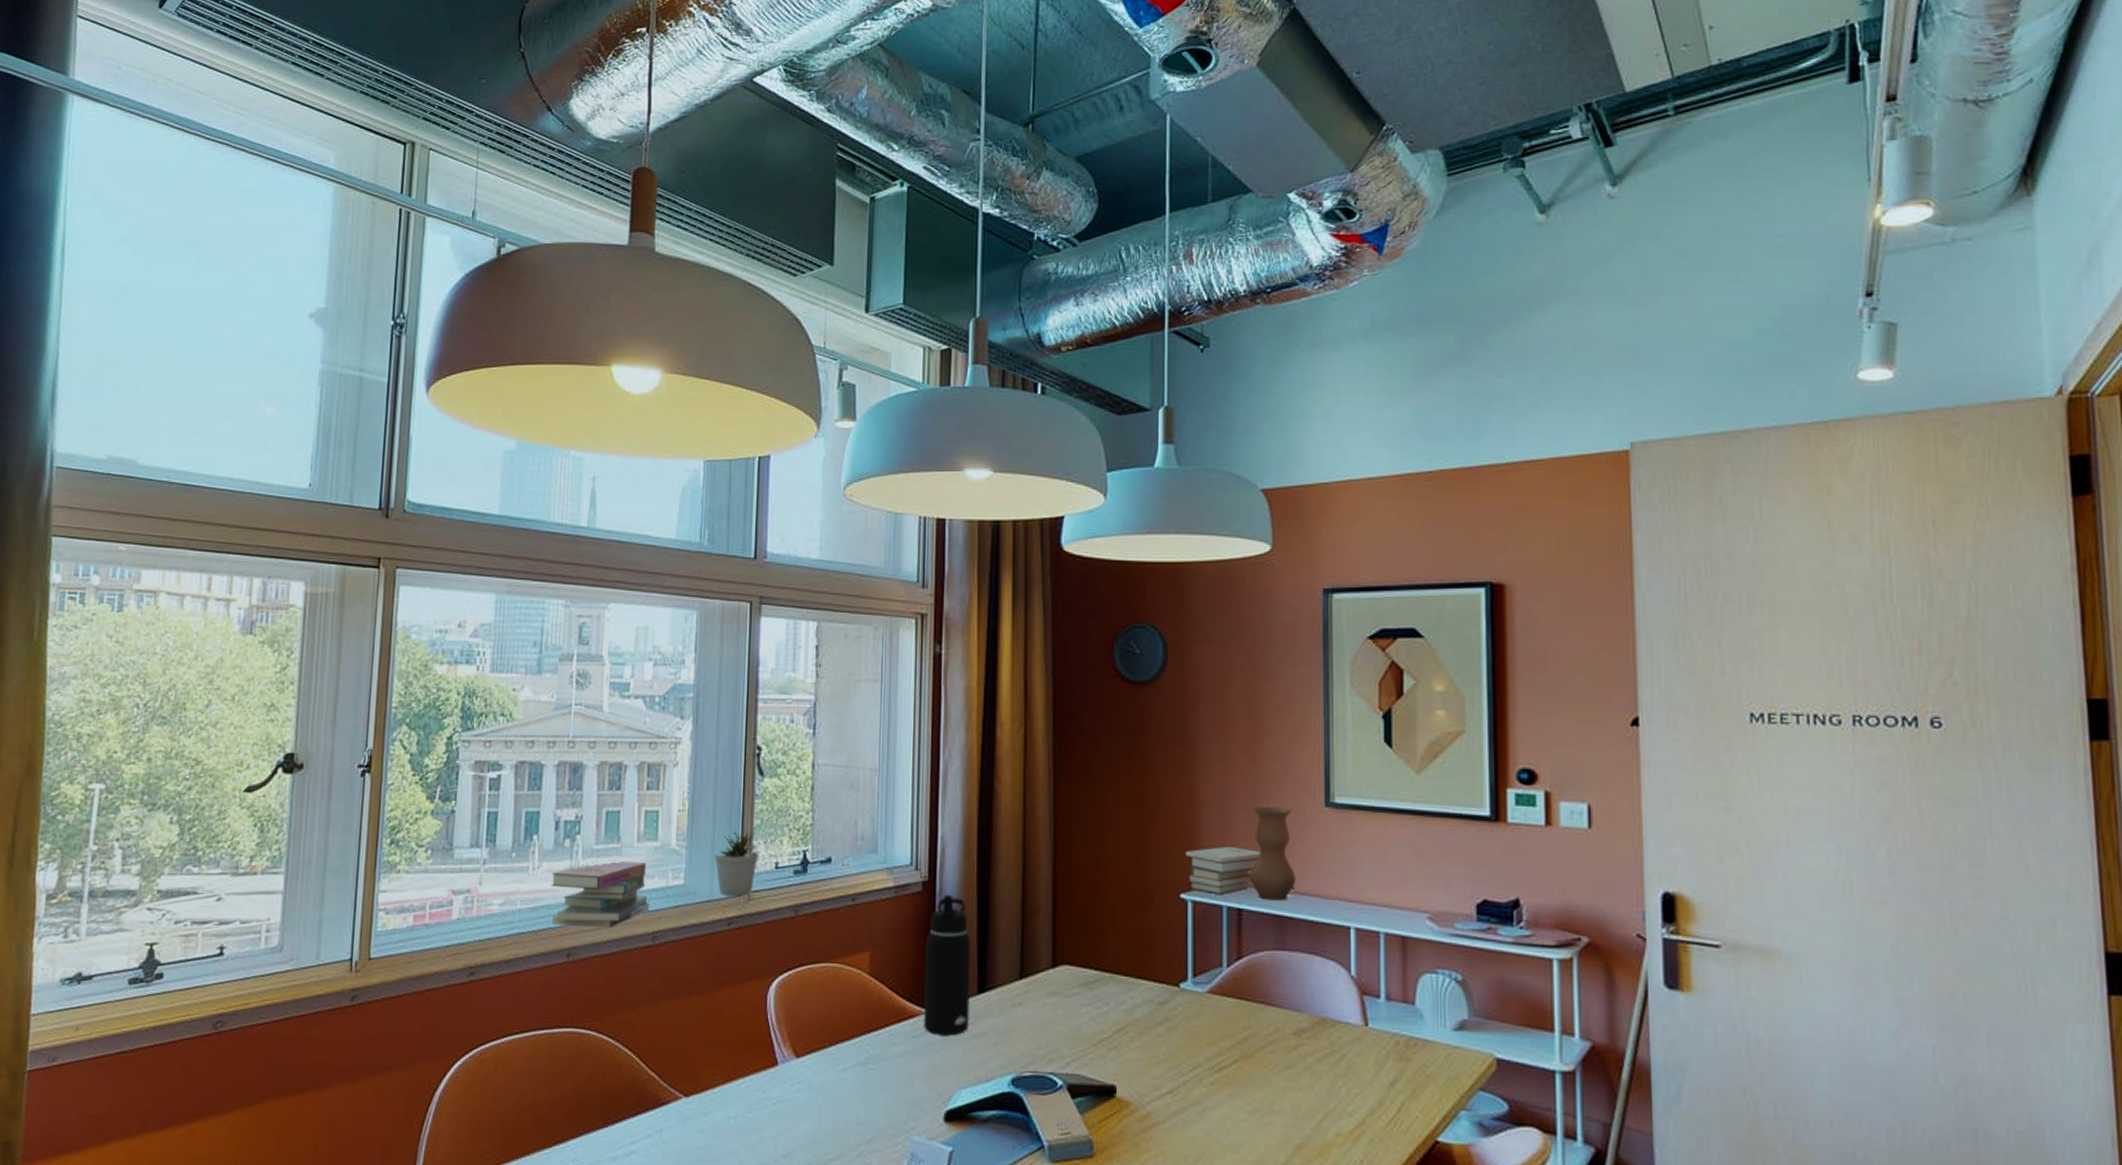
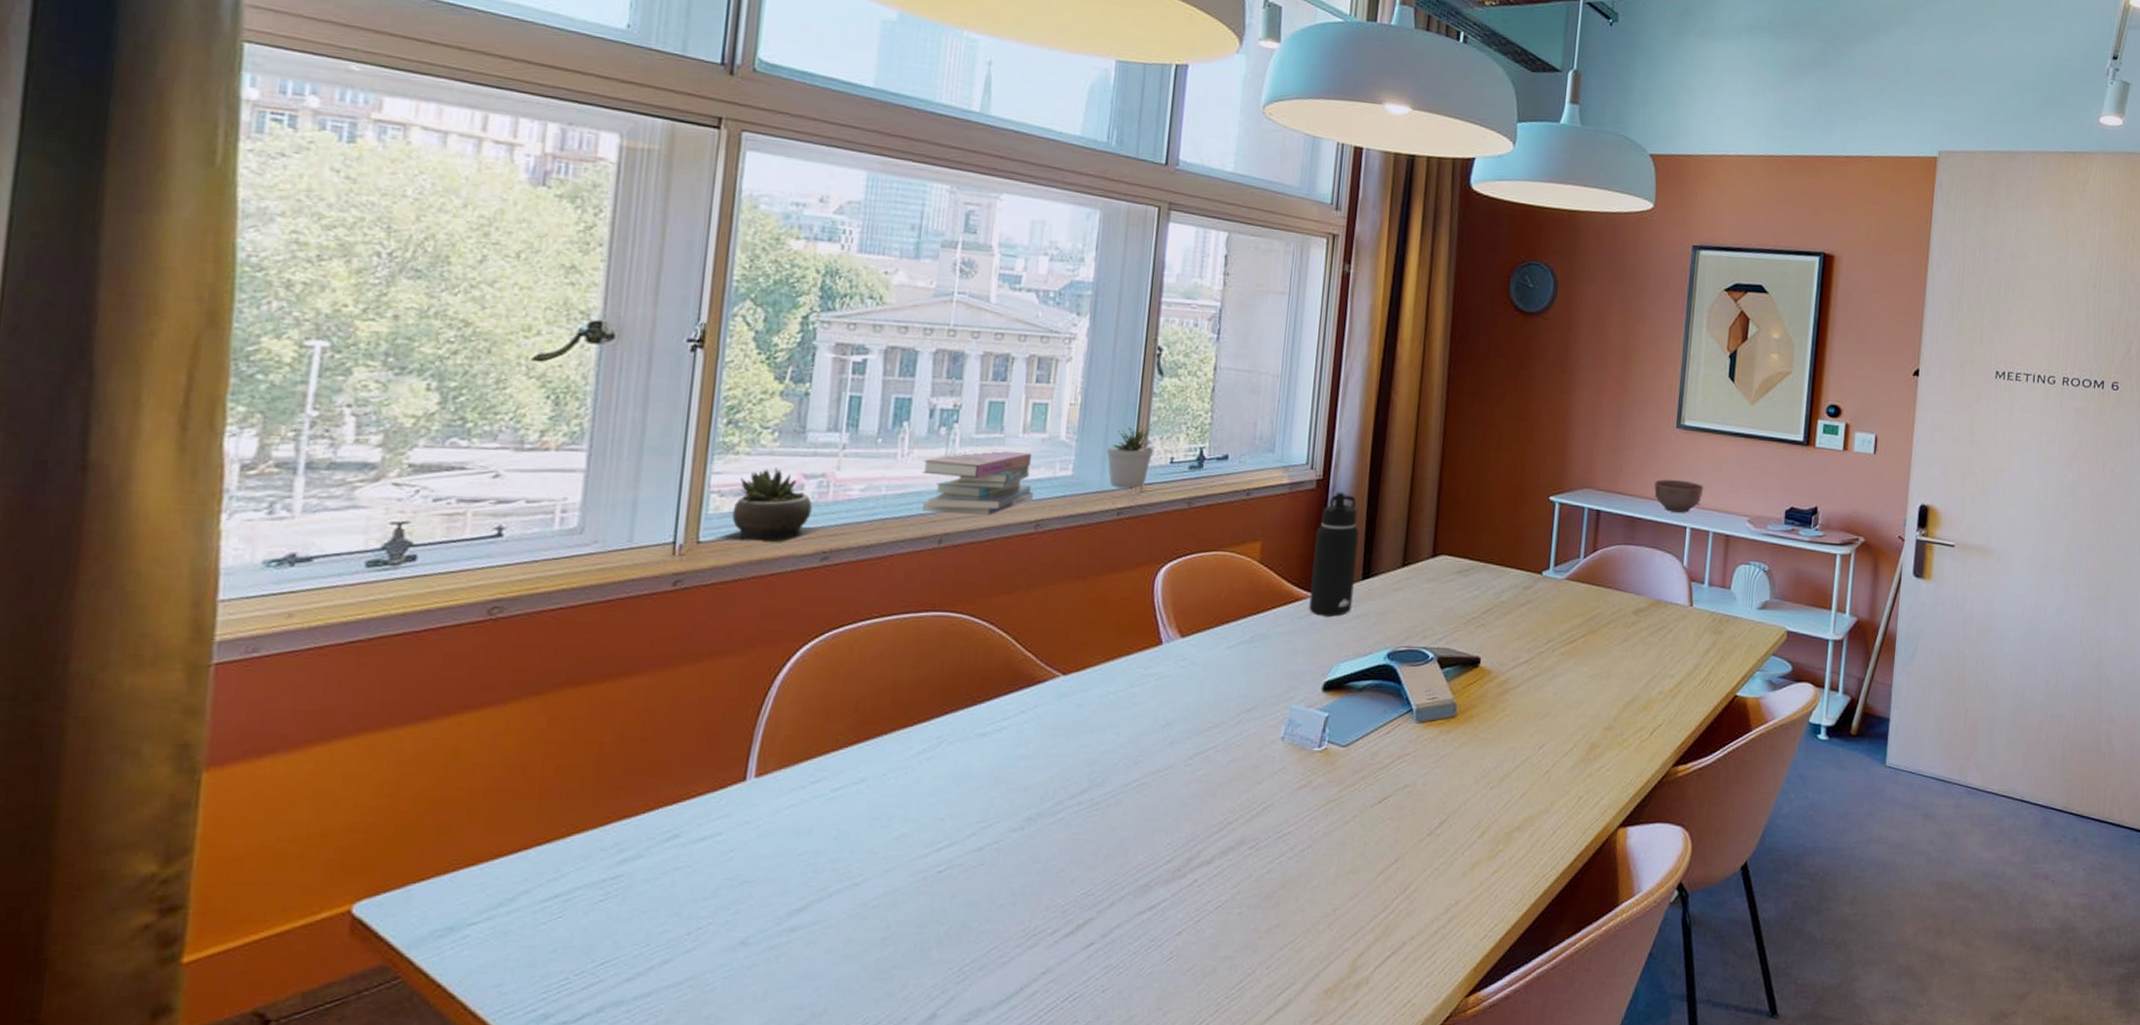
succulent plant: none [381,885,472,959] -> present [713,468,826,543]
books: present [1185,847,1261,895] -> none [1557,458,1621,498]
vase: present [1250,807,1296,901] -> none [1609,426,1650,504]
bowl: none [1305,870,1367,910] -> present [1654,479,1704,513]

